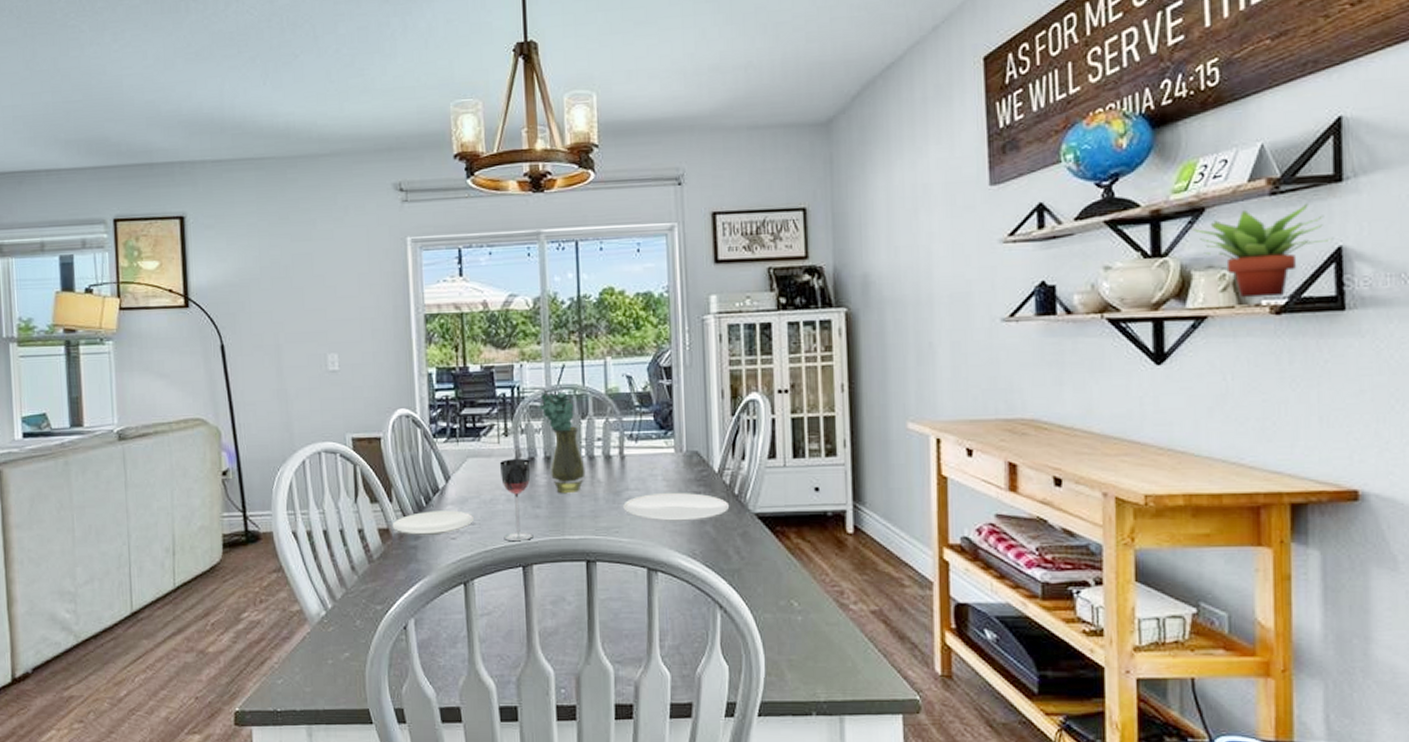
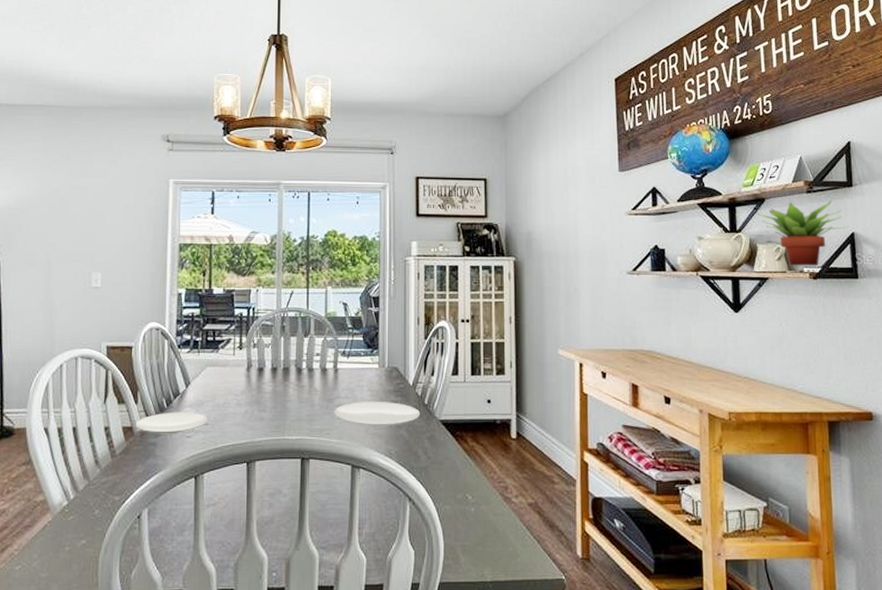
wineglass: present [499,459,534,542] -> none [232,369,259,441]
vase: present [539,387,586,494] -> none [270,309,305,400]

